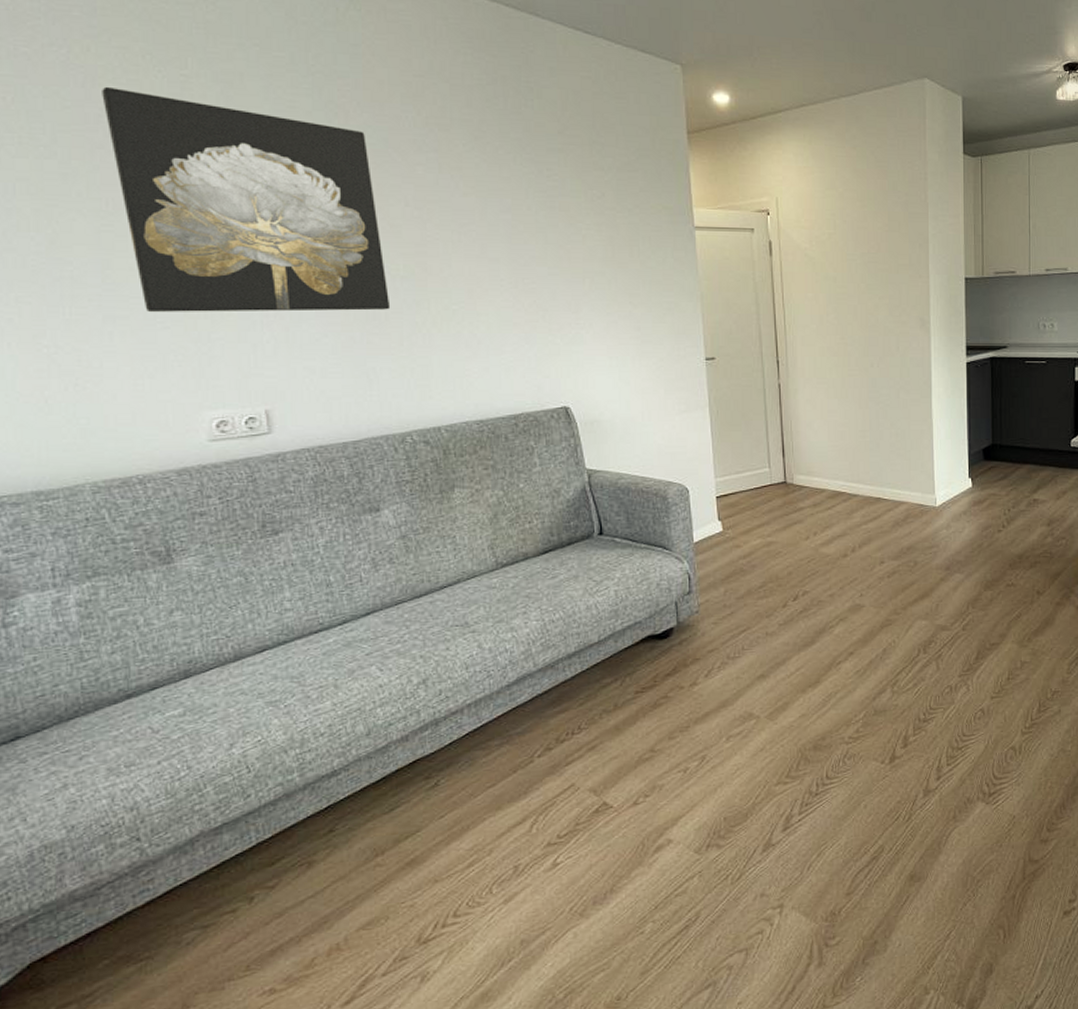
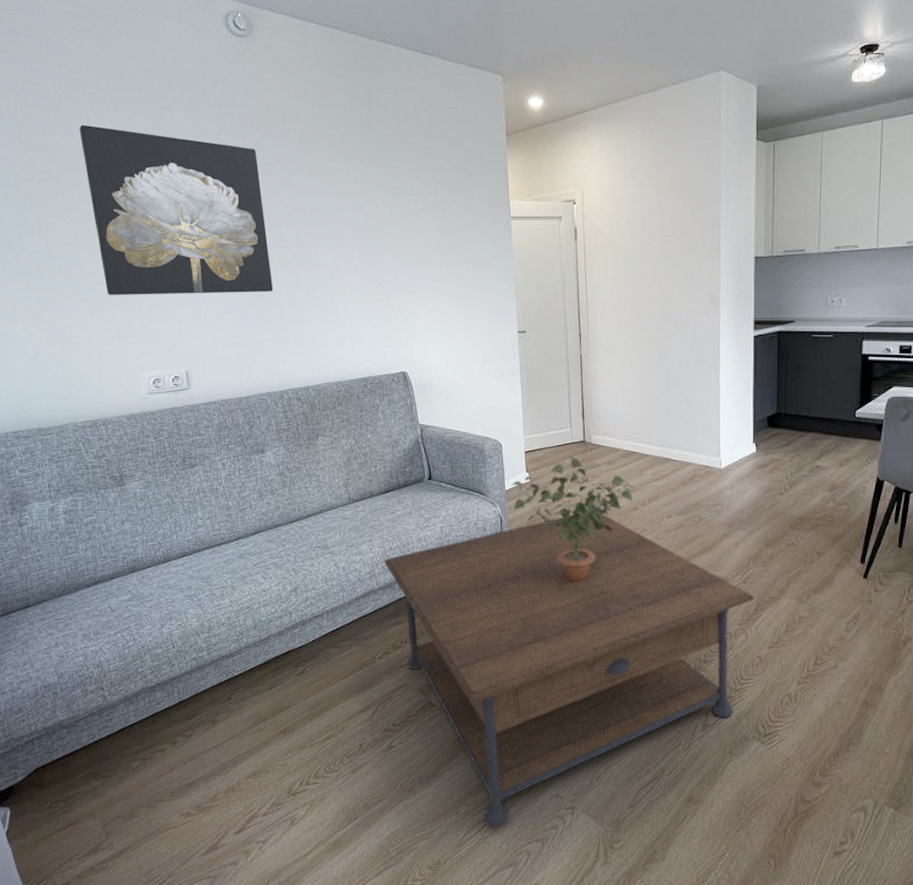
coffee table: none [543,563,975,946] -> present [384,512,755,829]
potted plant: none [702,499,842,645] -> present [512,455,633,583]

